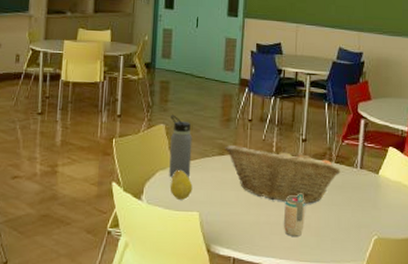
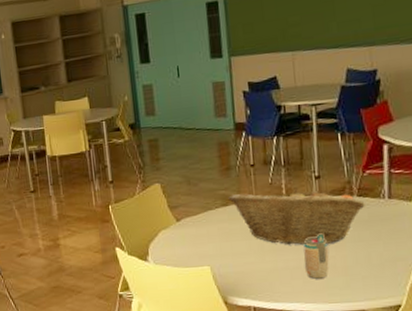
water bottle: present [169,114,193,178] -> none [165,172,195,236]
fruit: present [171,169,193,200] -> none [175,226,200,256]

